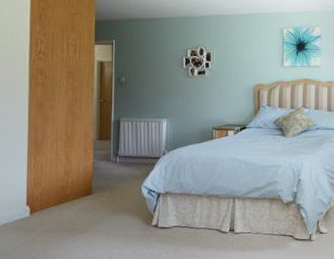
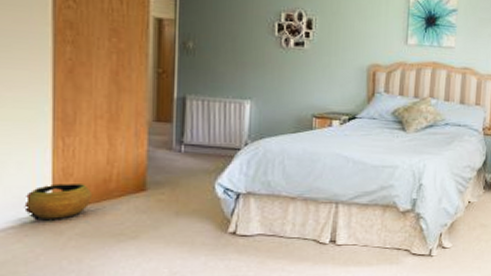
clay pot: none [7,191,55,221] -> present [24,183,93,221]

